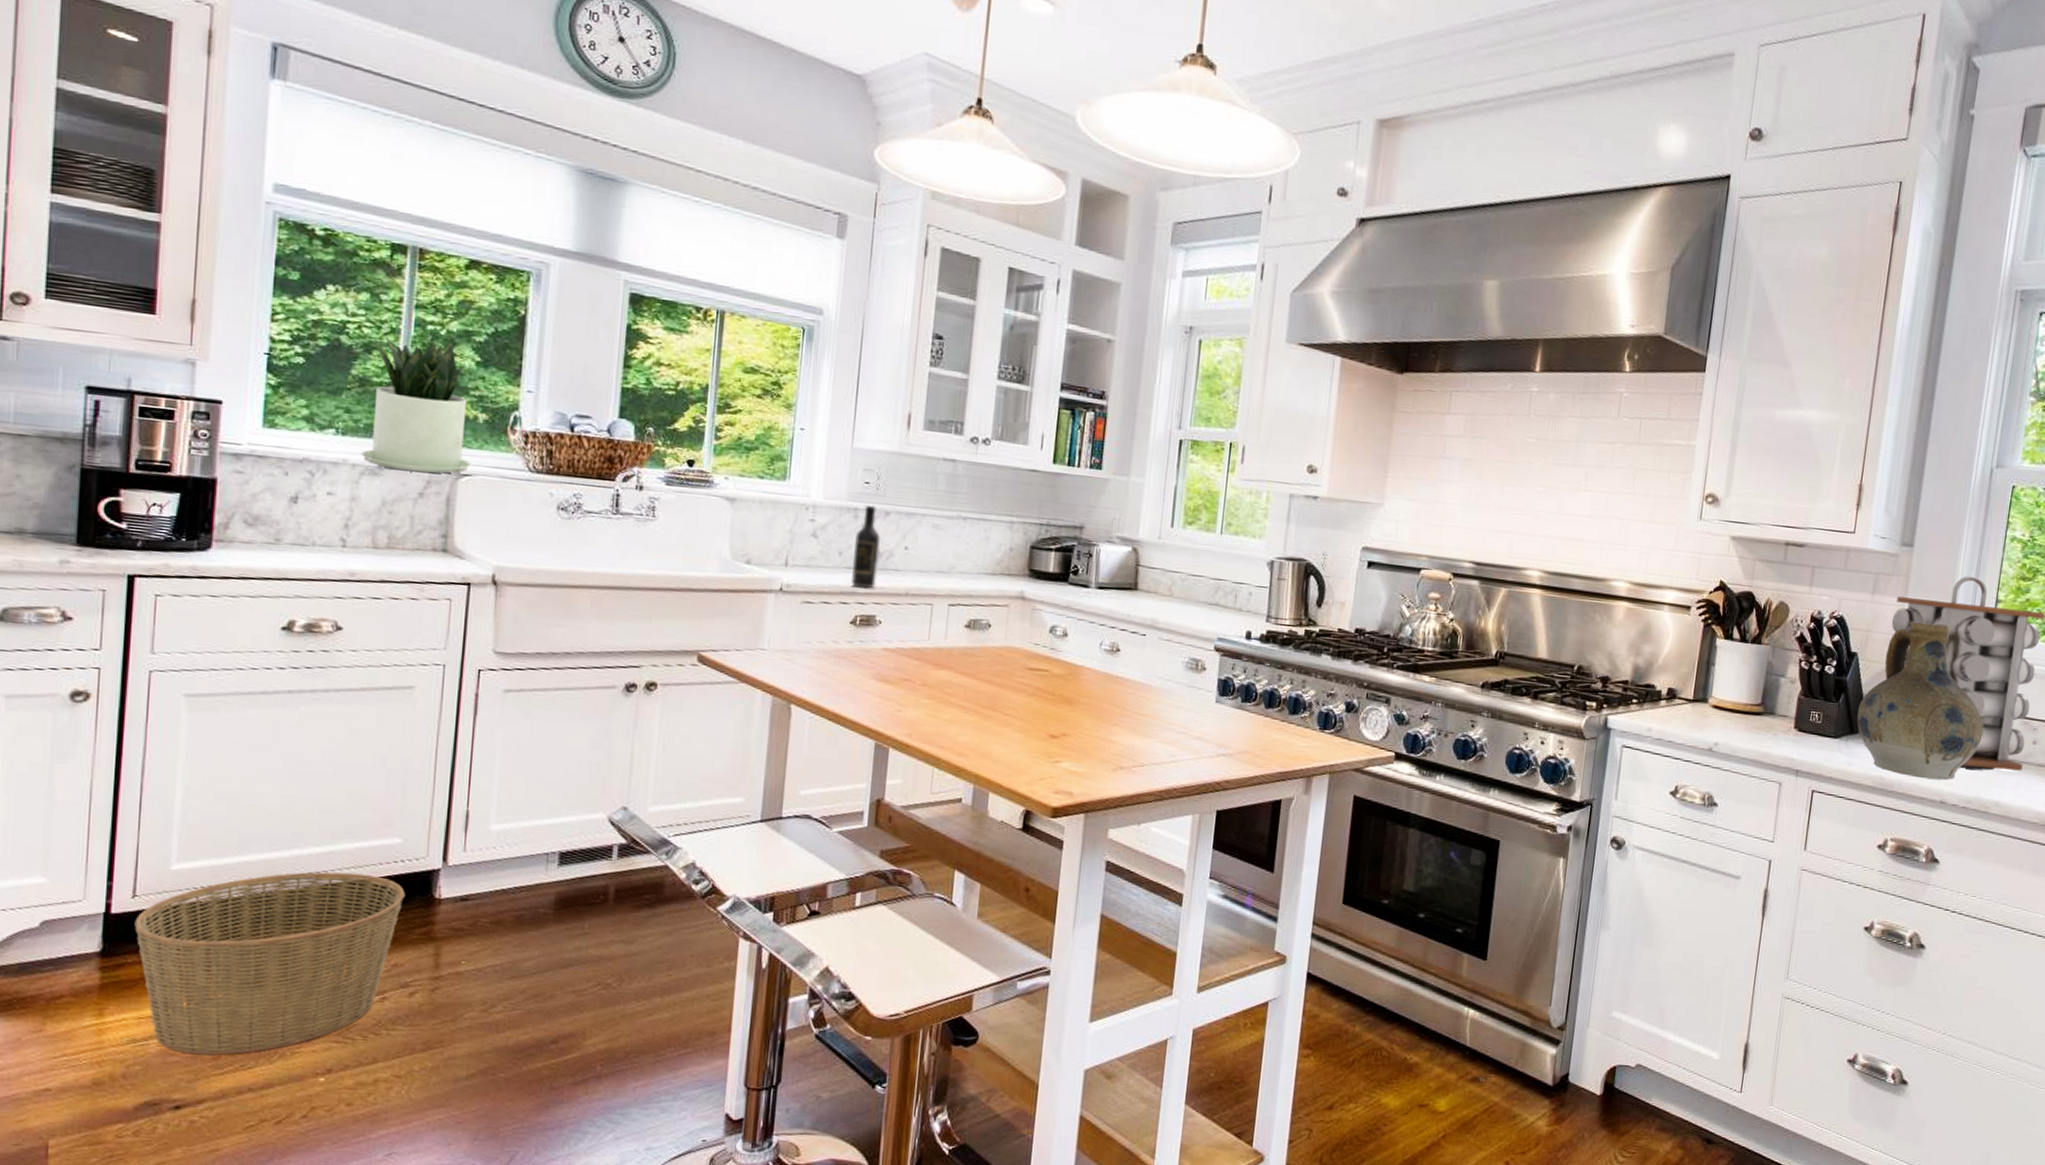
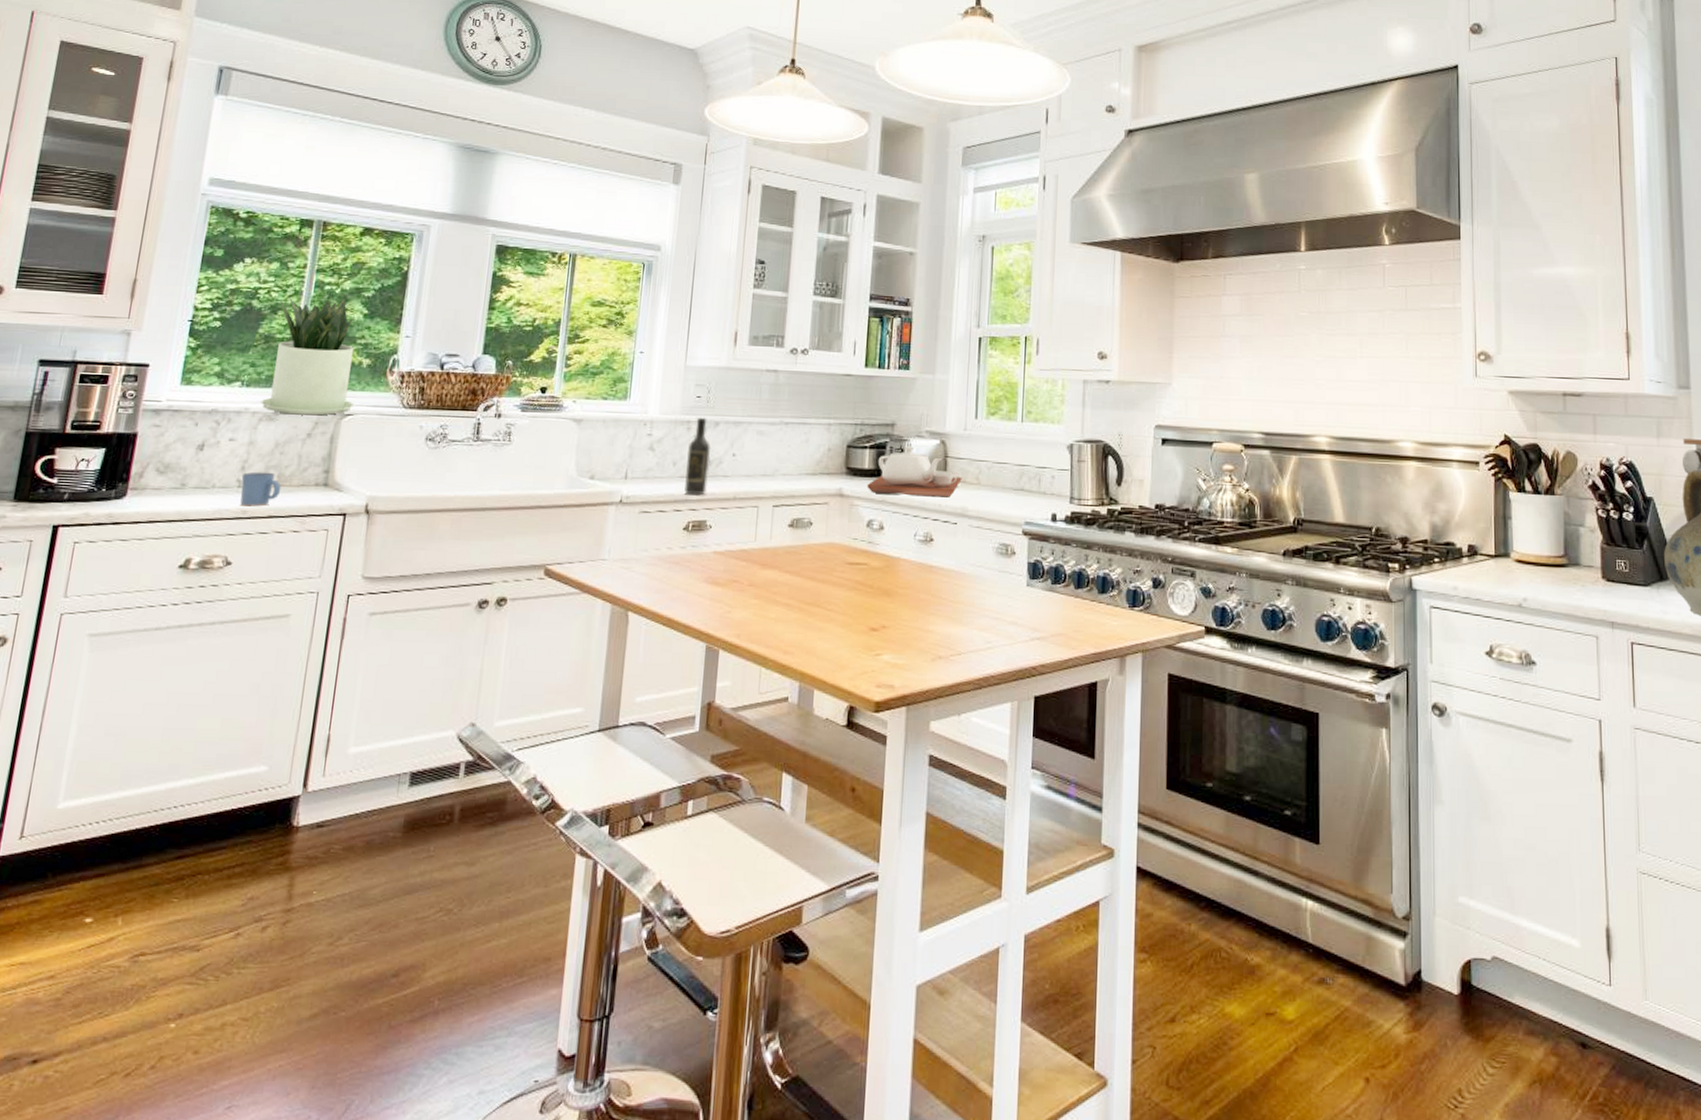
basket: present [134,871,405,1056] -> none [18,803,266,1003]
mug: none [346,531,393,570] -> present [240,471,282,507]
tea set: none [1051,551,1154,608] -> present [867,446,962,498]

